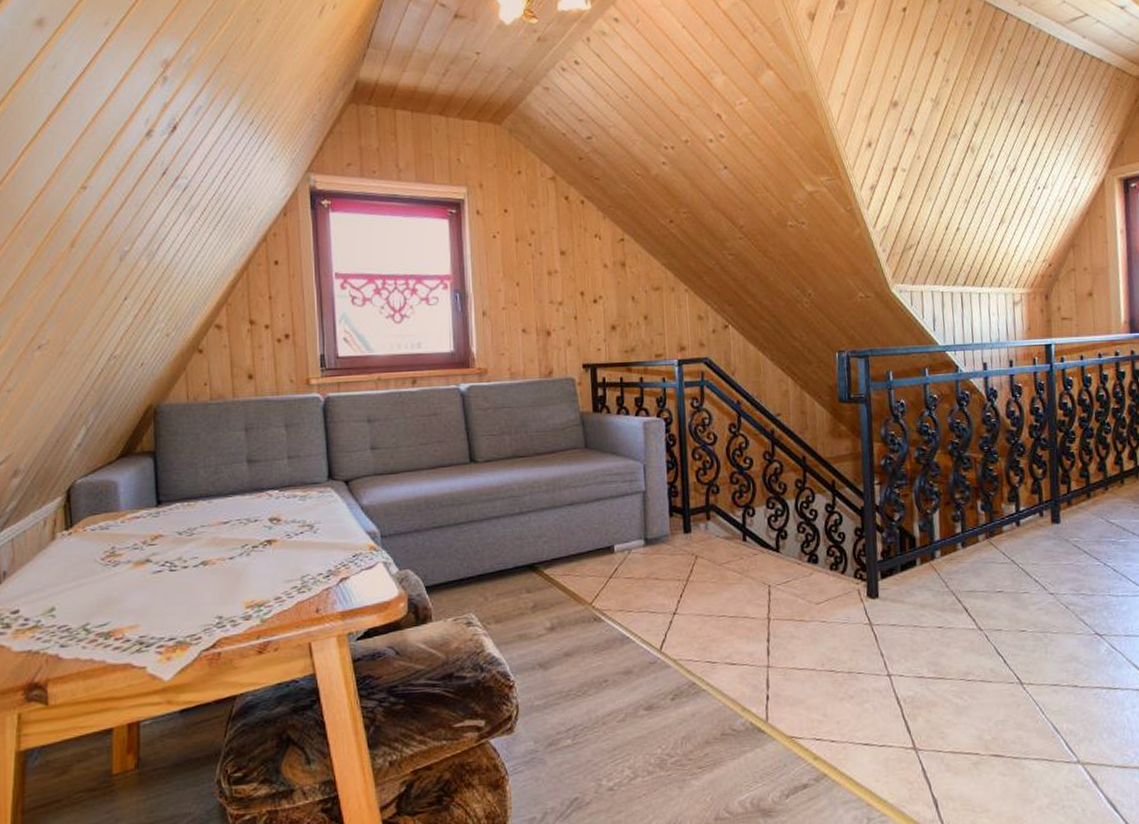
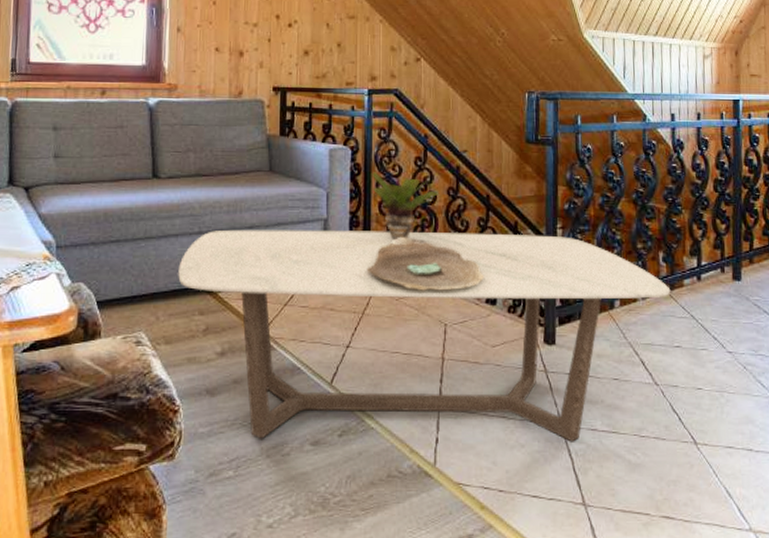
coffee table: none [502,492,991,708] -> present [178,229,671,442]
potted plant: none [686,441,756,506] -> present [371,172,439,239]
decorative bowl: none [688,503,805,555] -> present [366,236,484,291]

